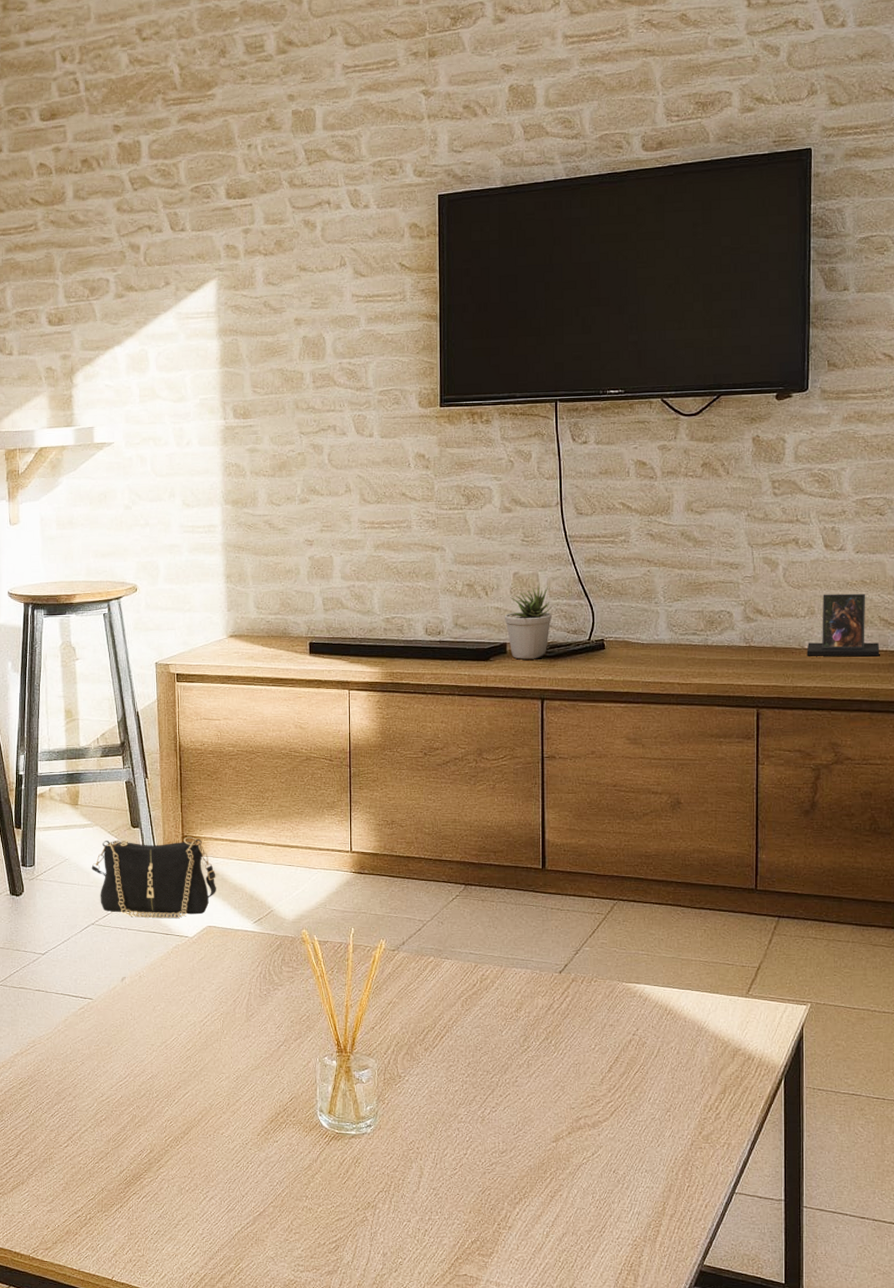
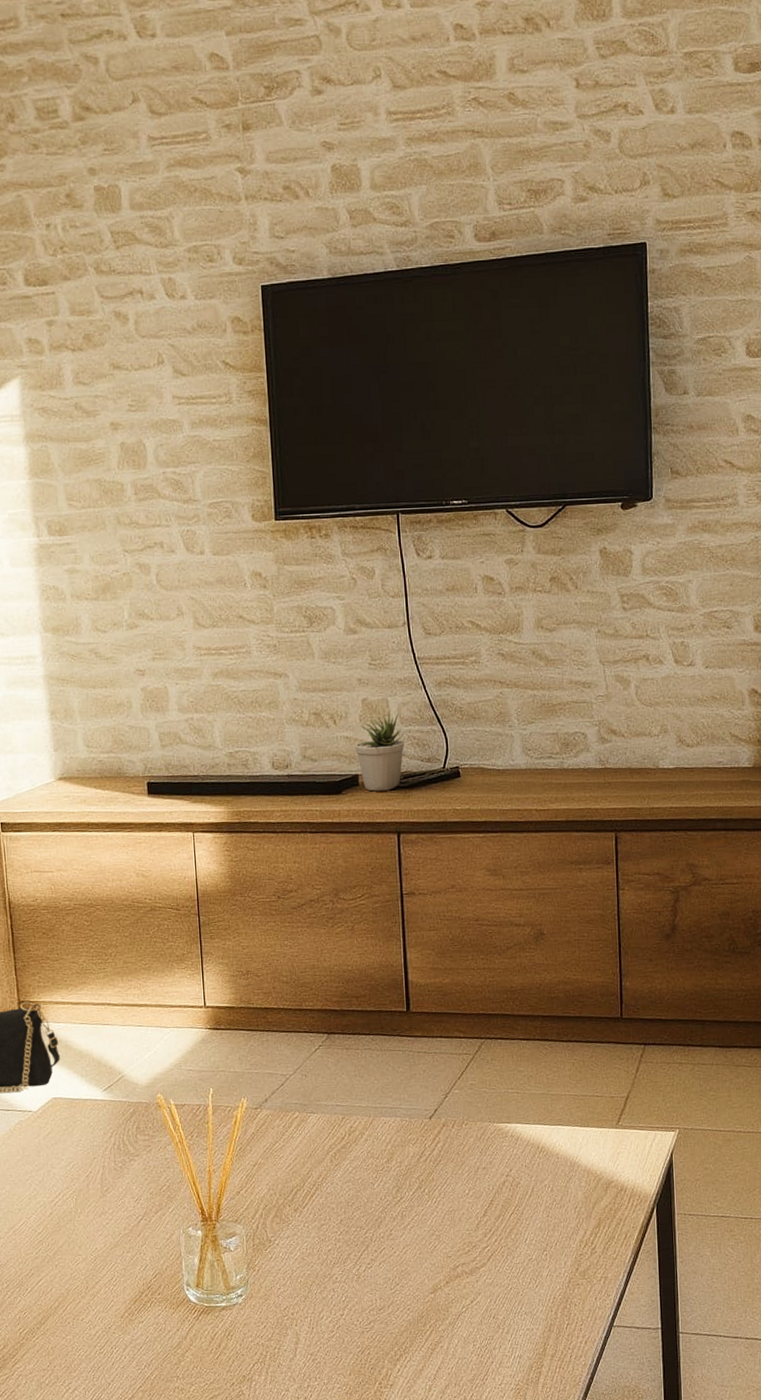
photo frame: present [806,593,880,657] -> none [661,709,732,776]

